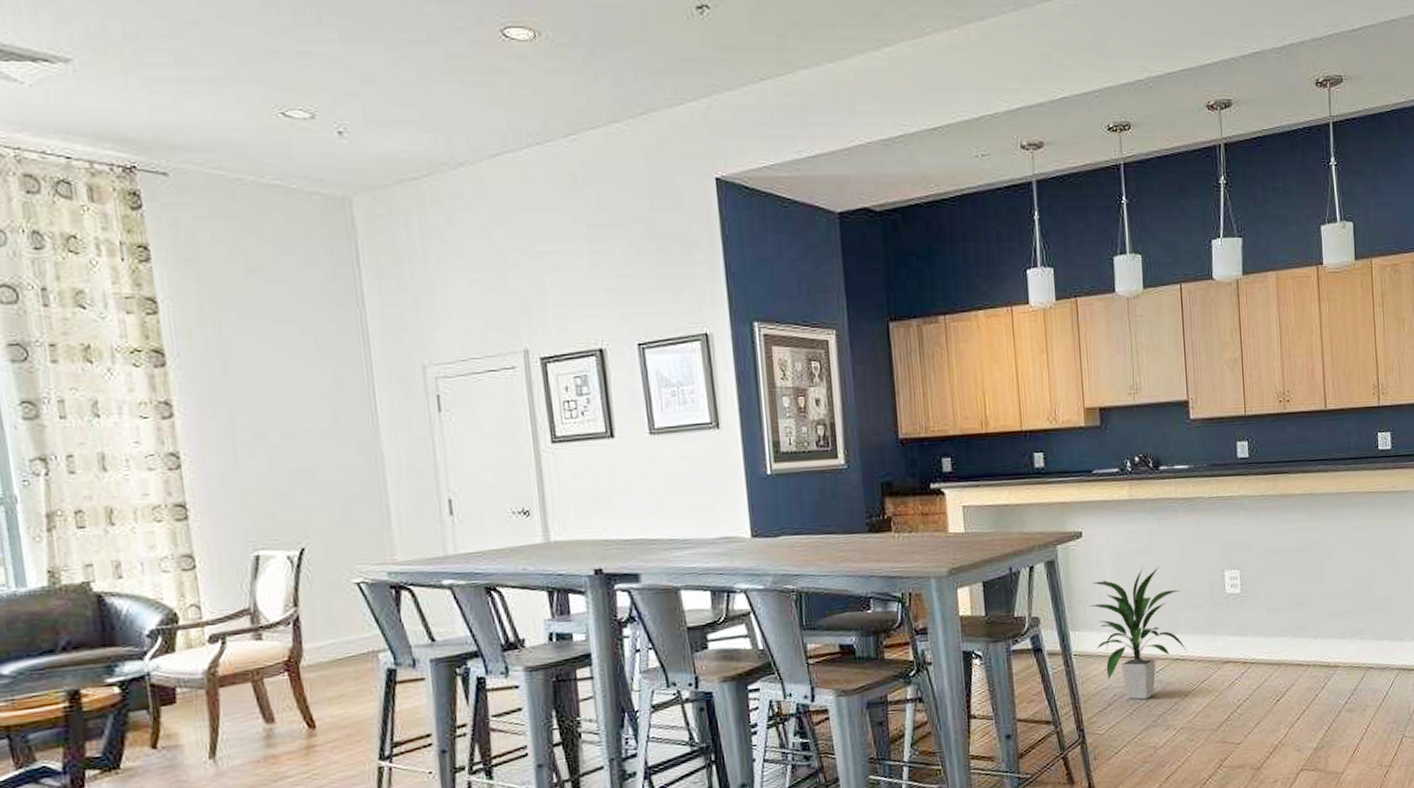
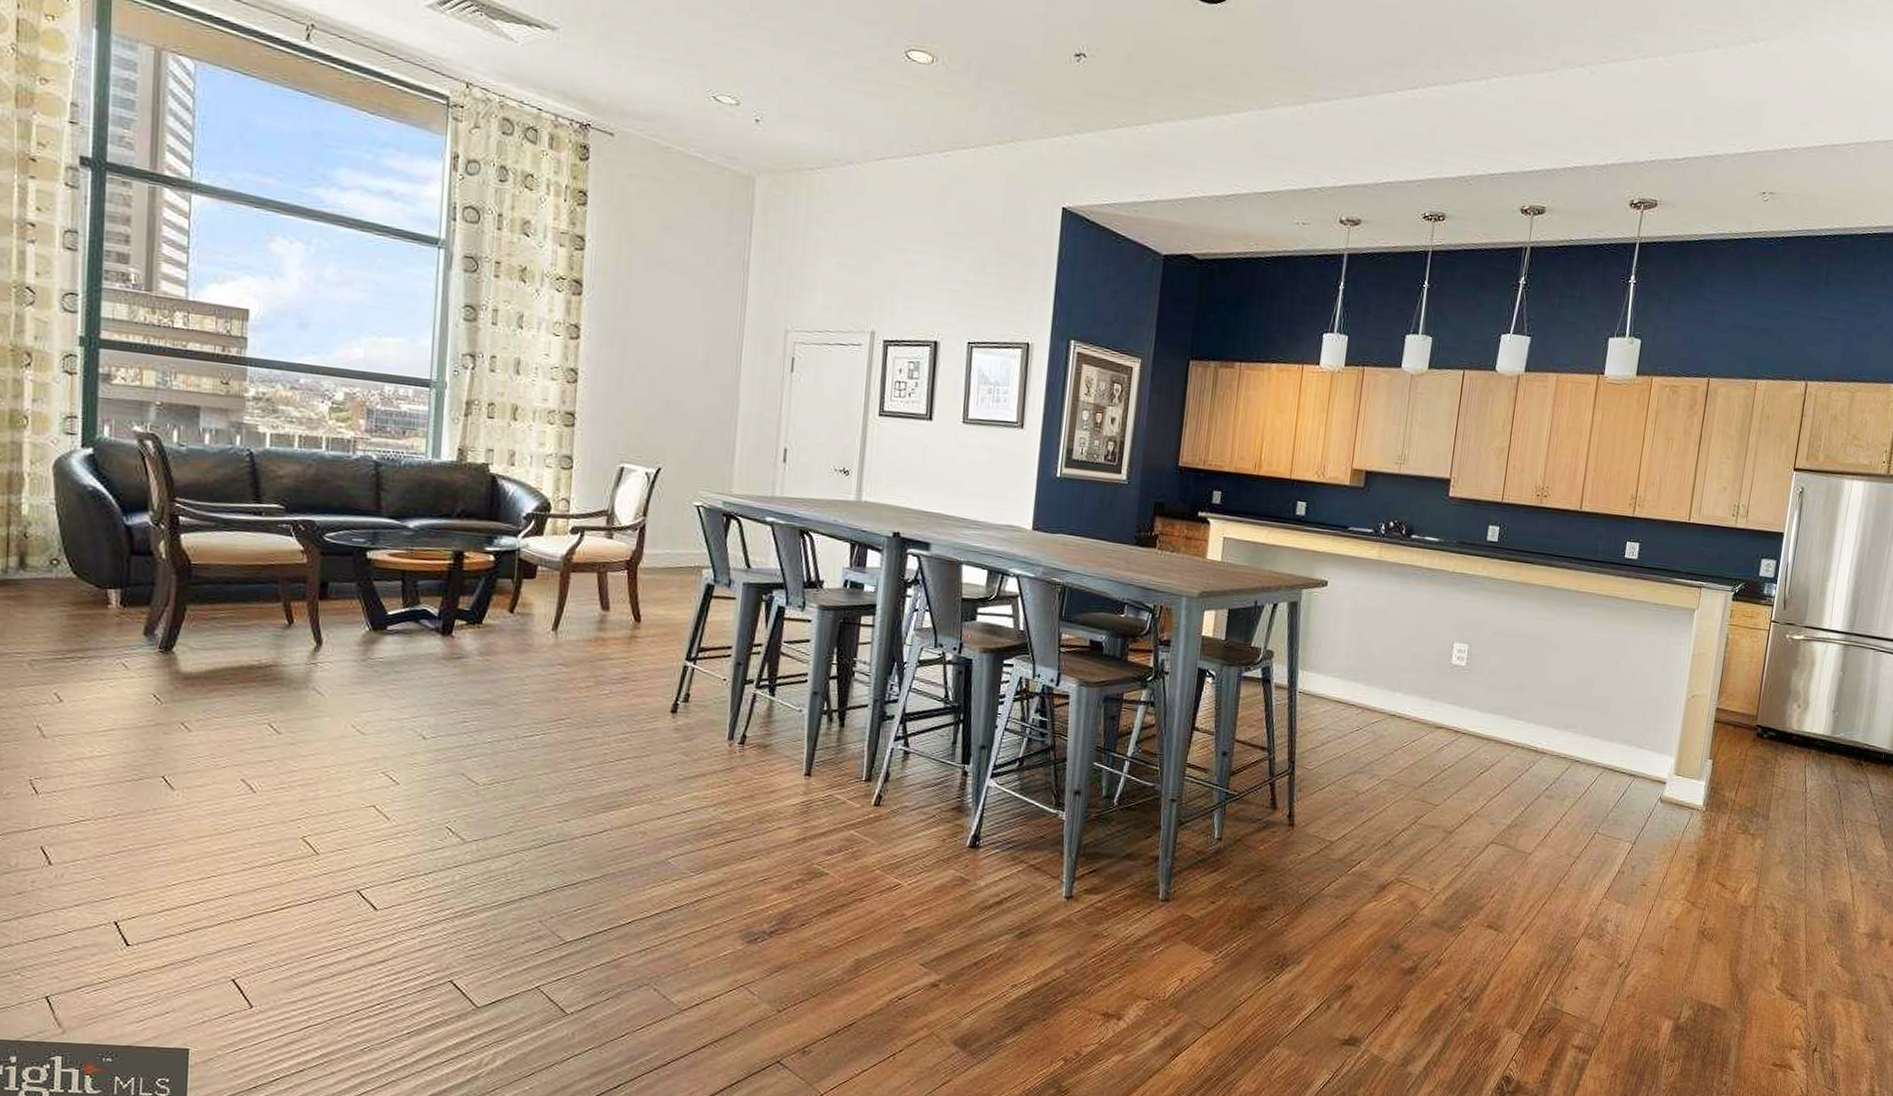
indoor plant: present [1088,566,1187,700] -> none [1321,623,1409,746]

